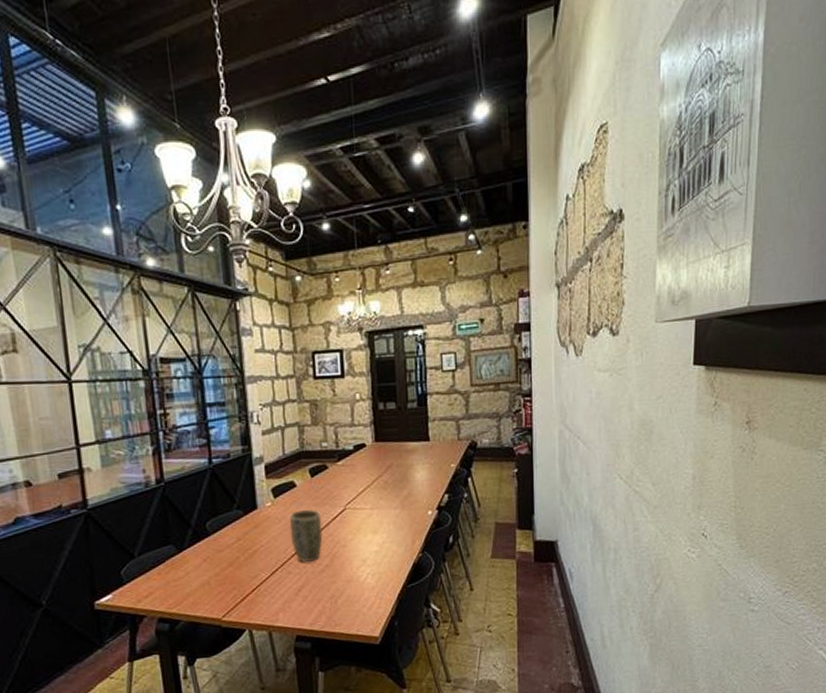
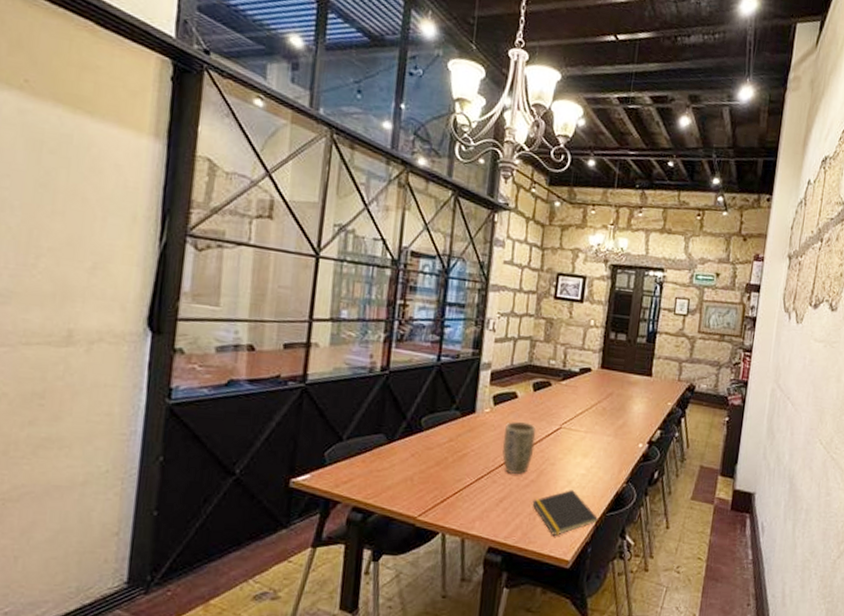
notepad: none [331,568,400,615] -> present [532,490,599,536]

